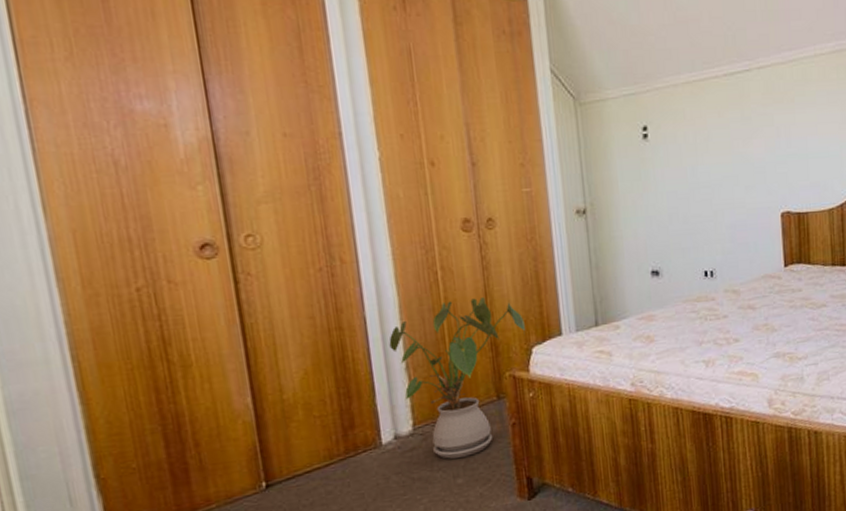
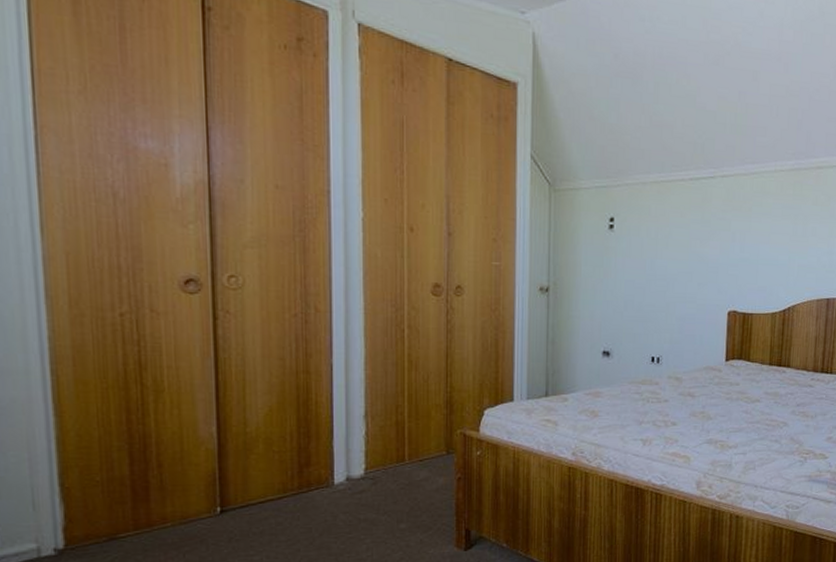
house plant: present [389,297,526,459] -> none [352,358,481,505]

